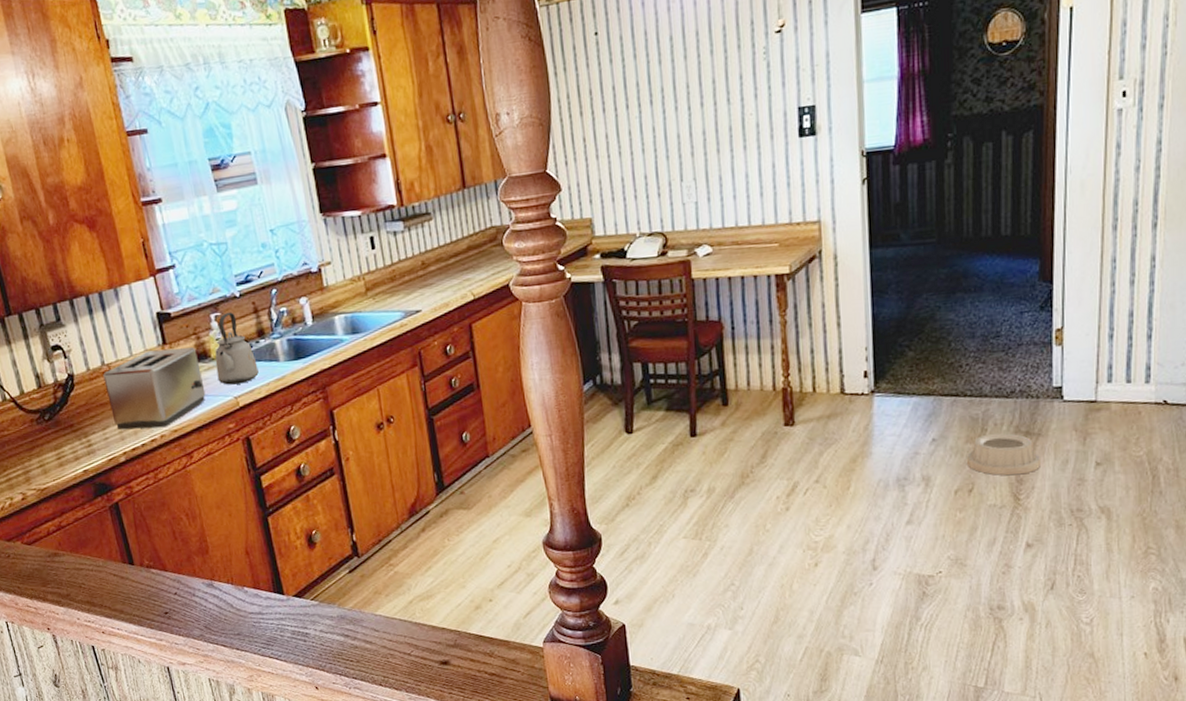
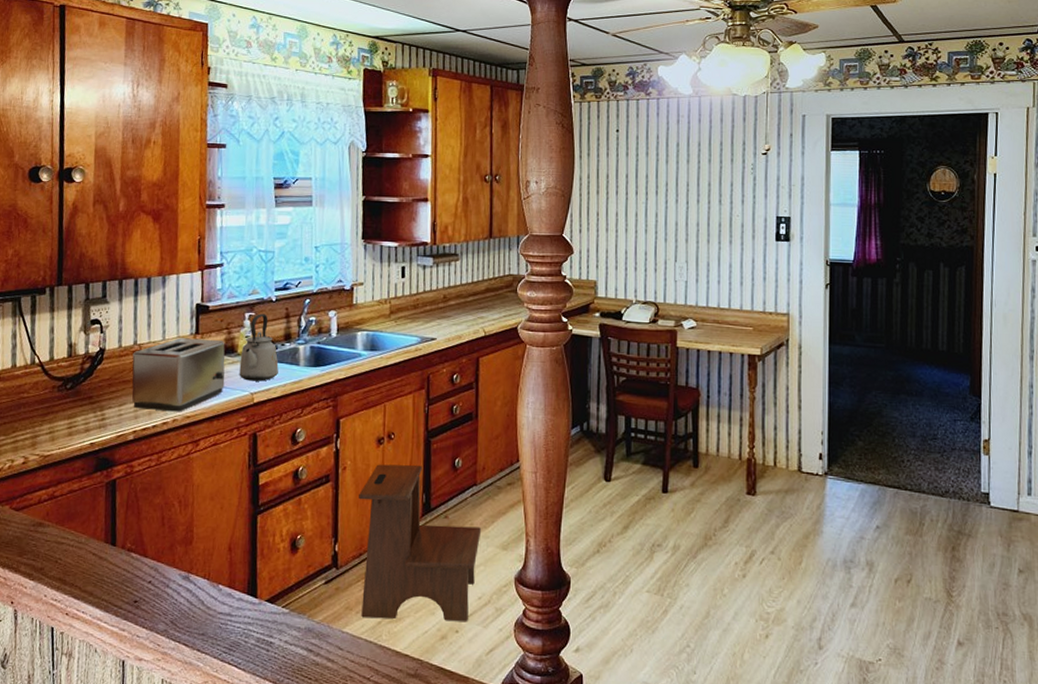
step stool: none [367,446,502,600] -> present [359,464,482,621]
pet bowl: present [967,432,1042,476] -> none [907,528,972,572]

